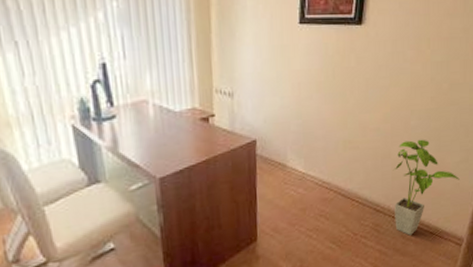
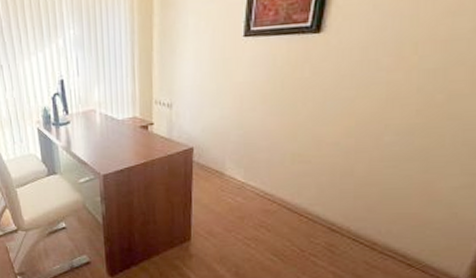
house plant: present [393,139,460,235] -> none [355,157,458,263]

